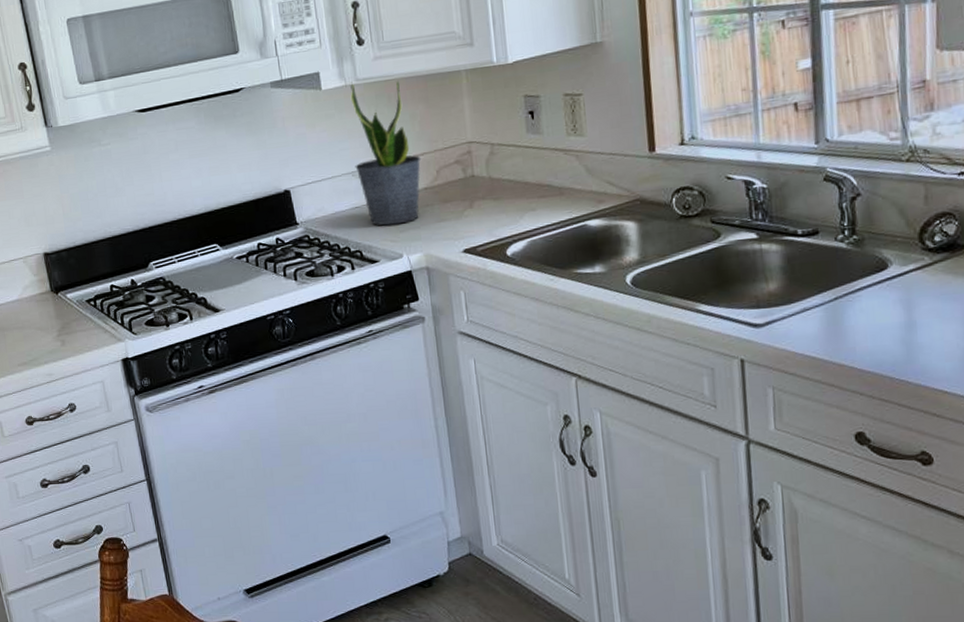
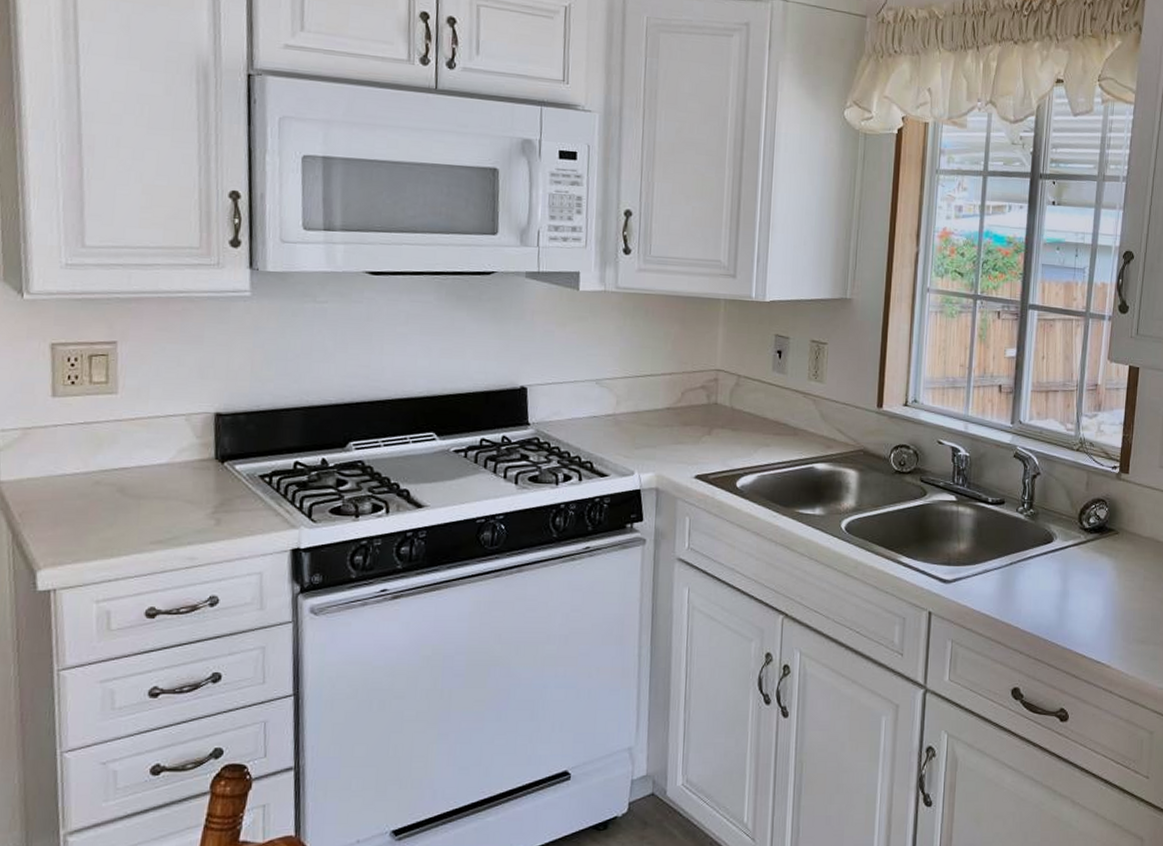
potted plant: present [350,81,421,226] -> none [600,288,669,440]

